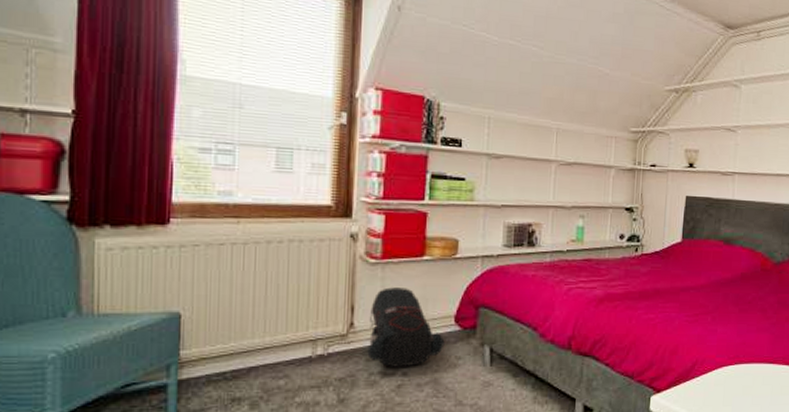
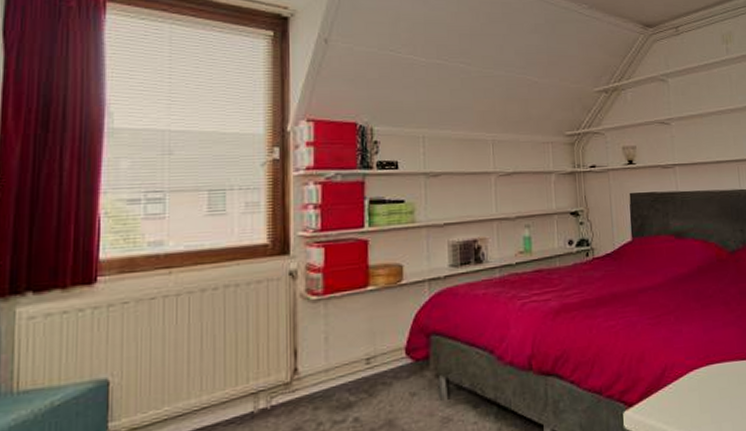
backpack: present [367,287,445,367] -> none [313,323,397,413]

